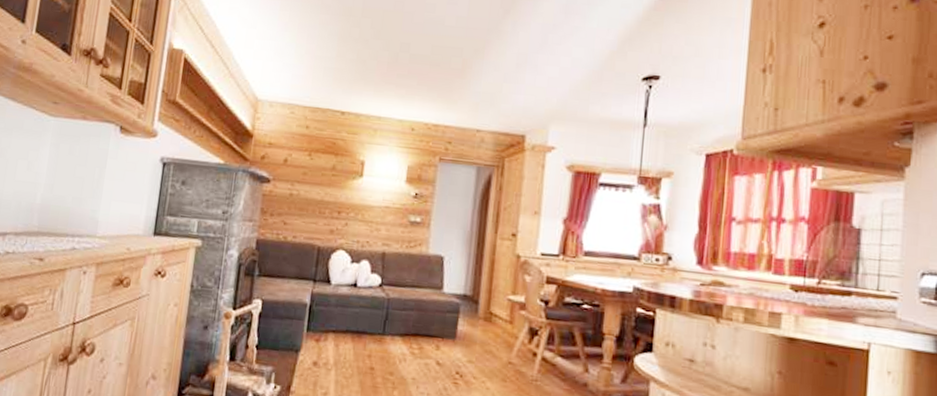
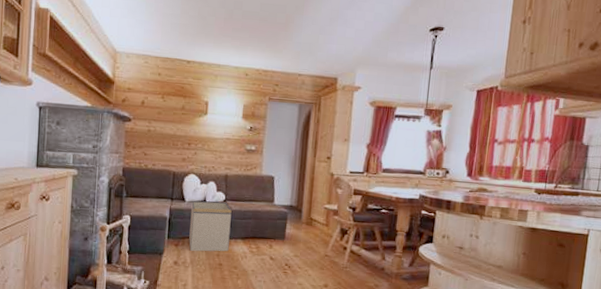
storage bin: none [333,283,389,352] -> present [189,200,232,252]

